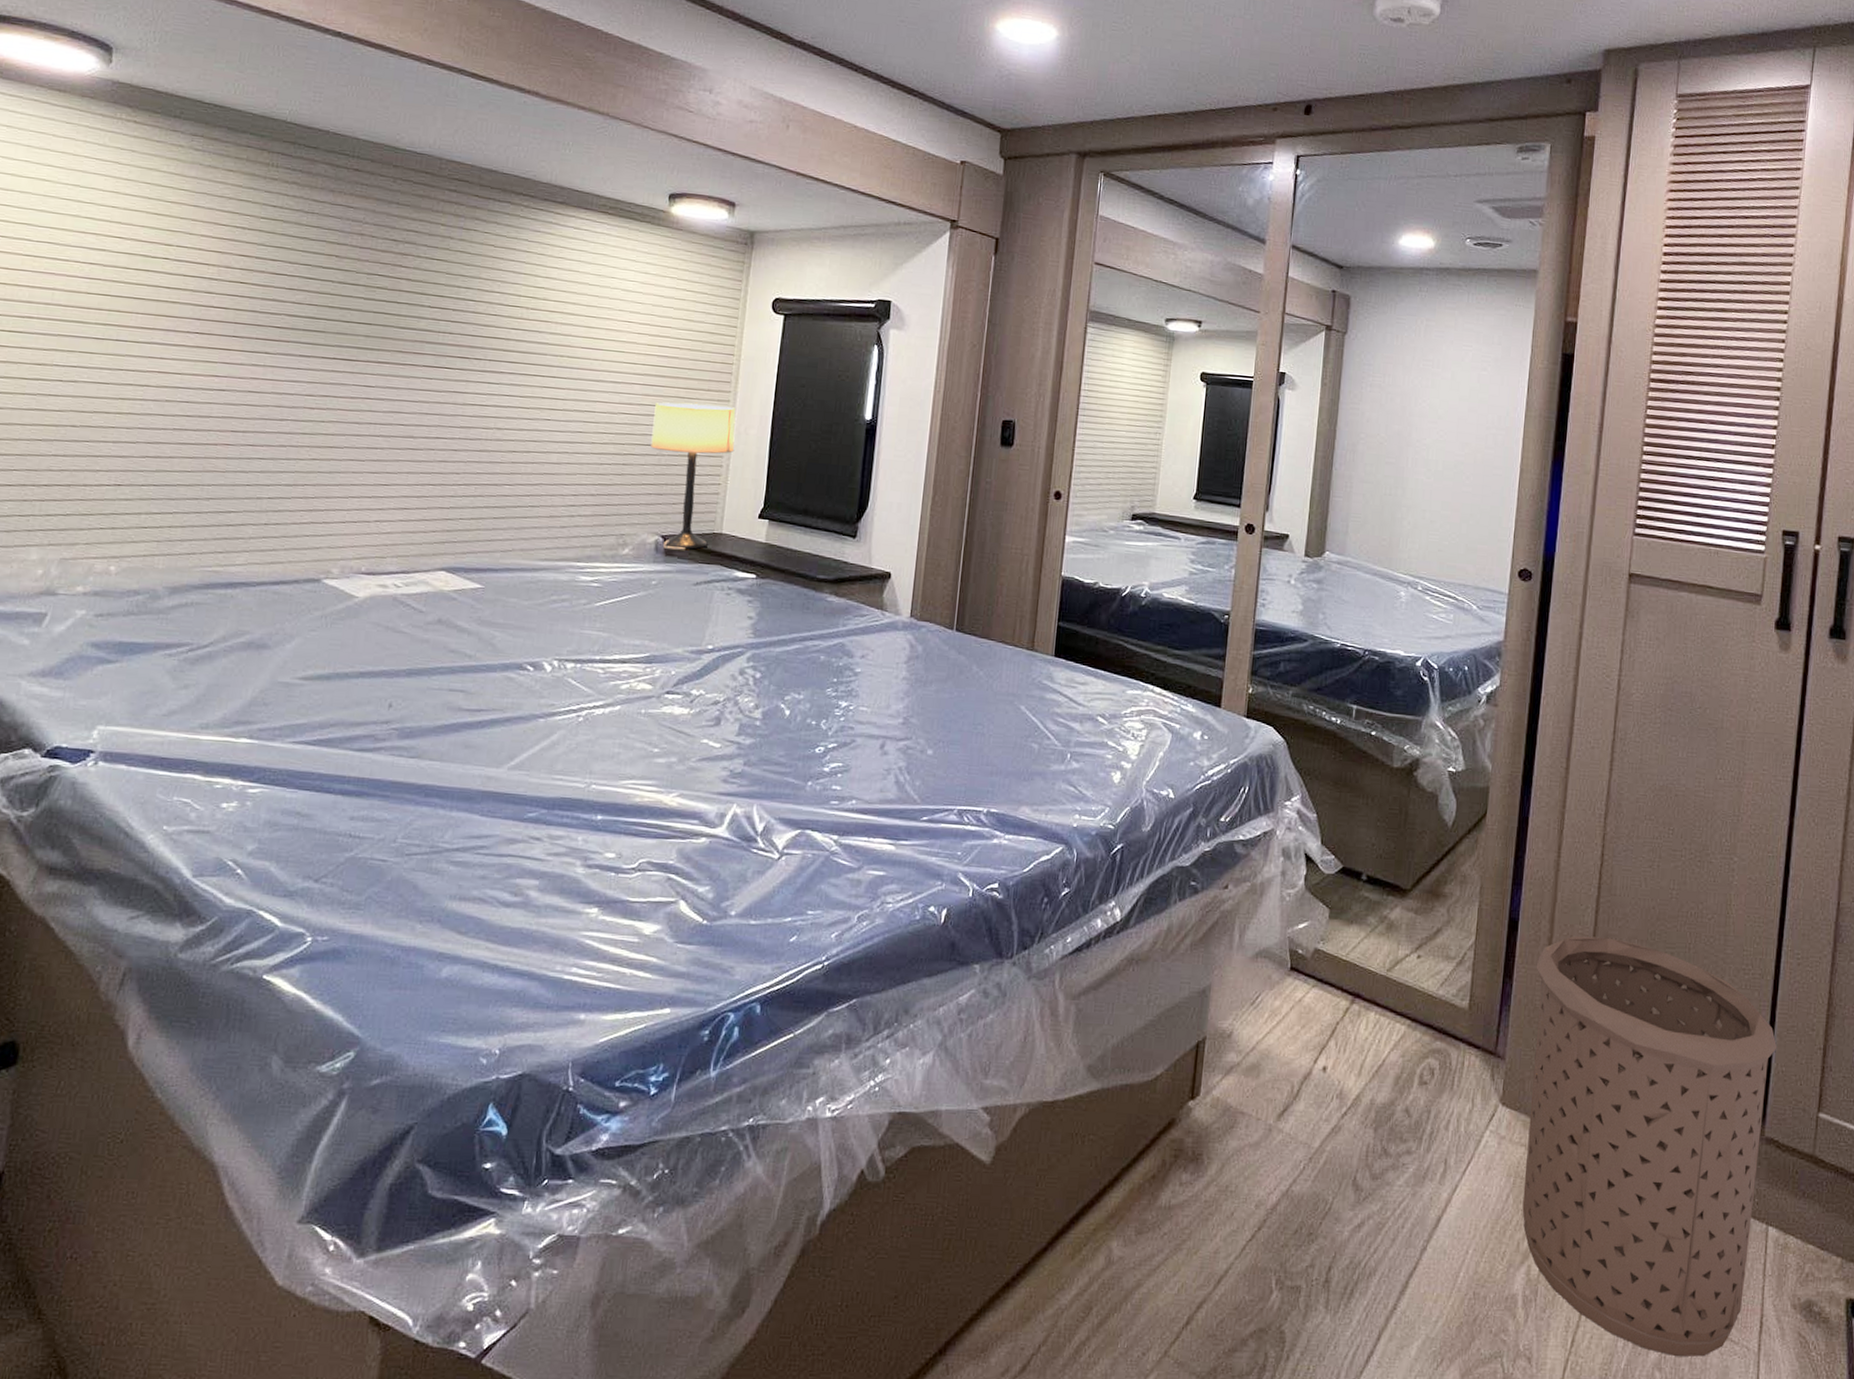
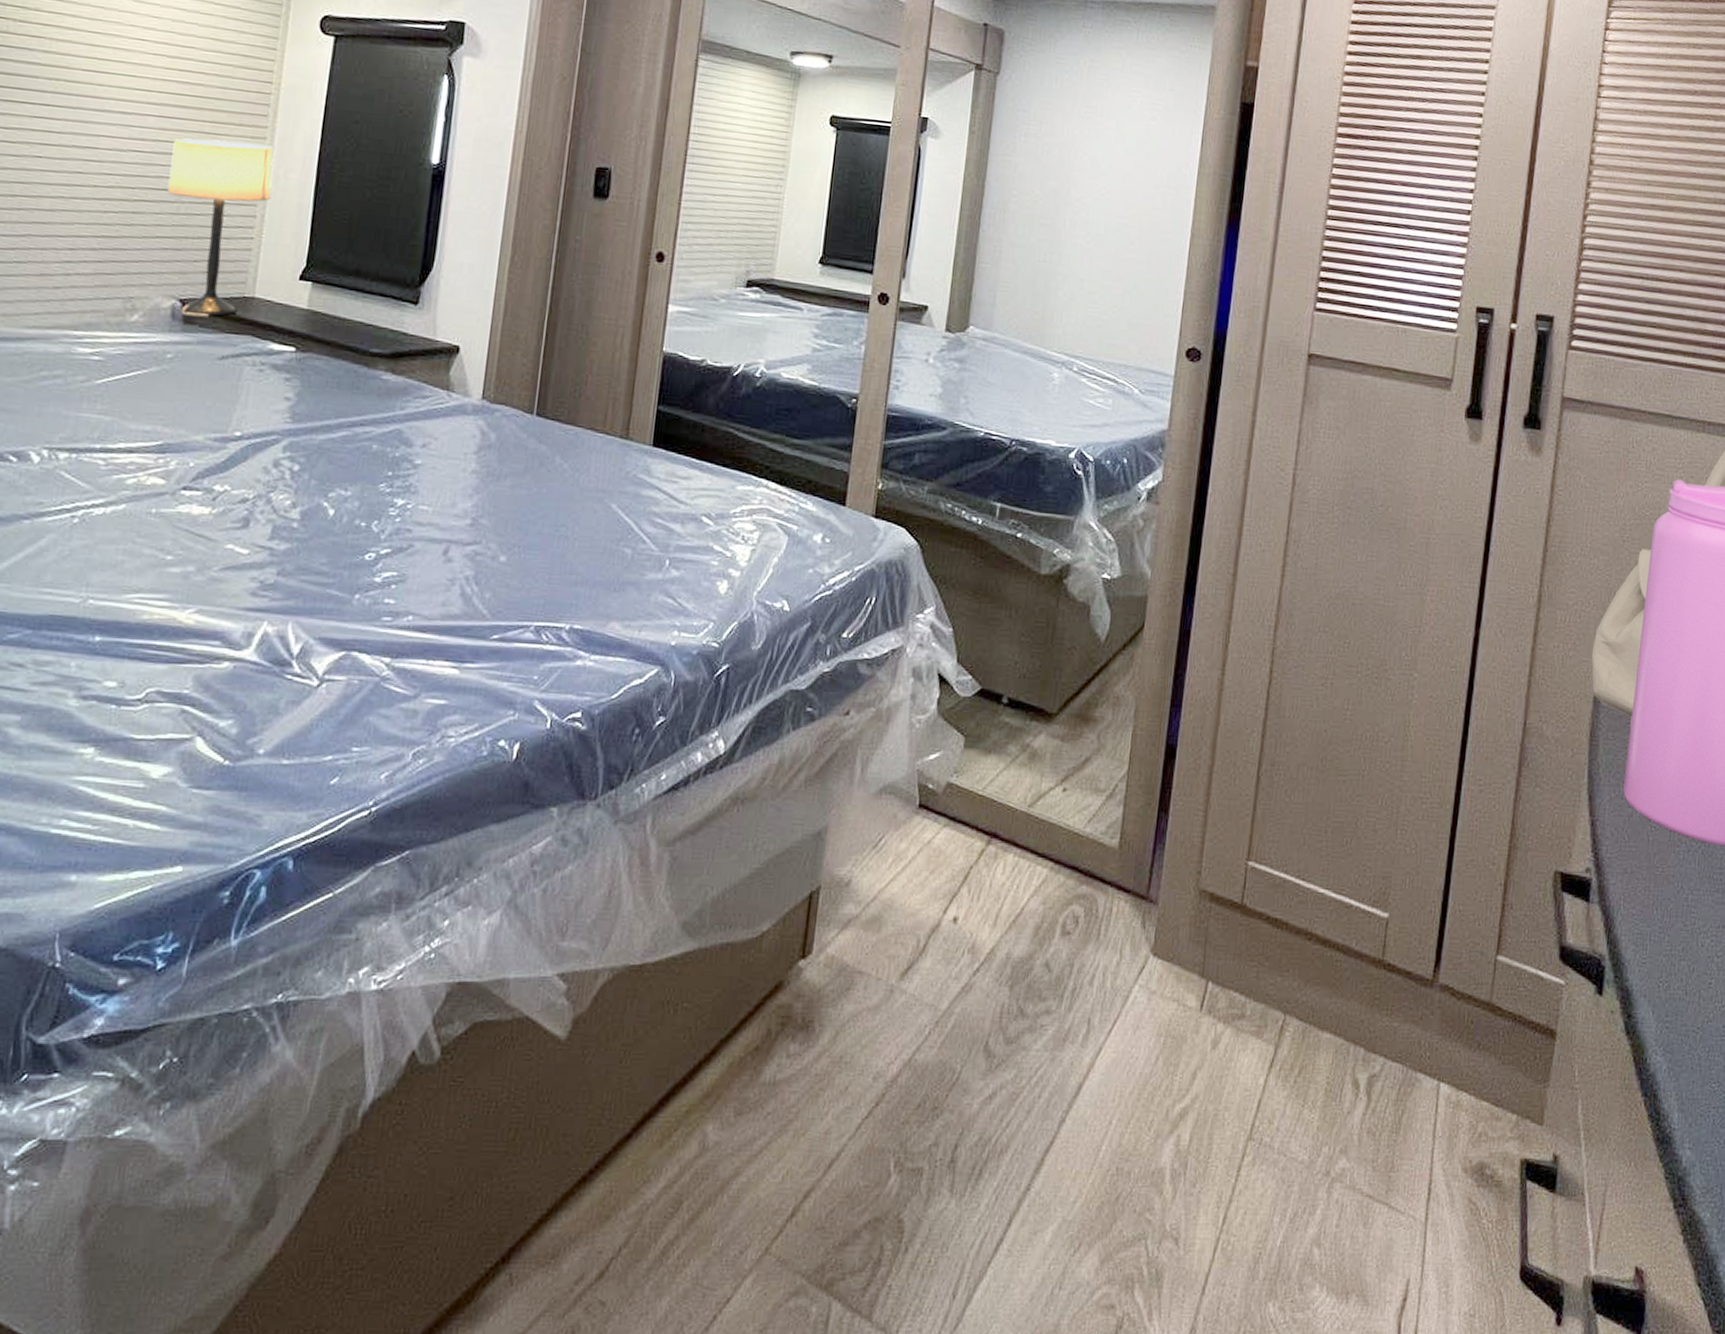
laundry basket: present [1522,935,1778,1357] -> none [1172,763,1455,1231]

